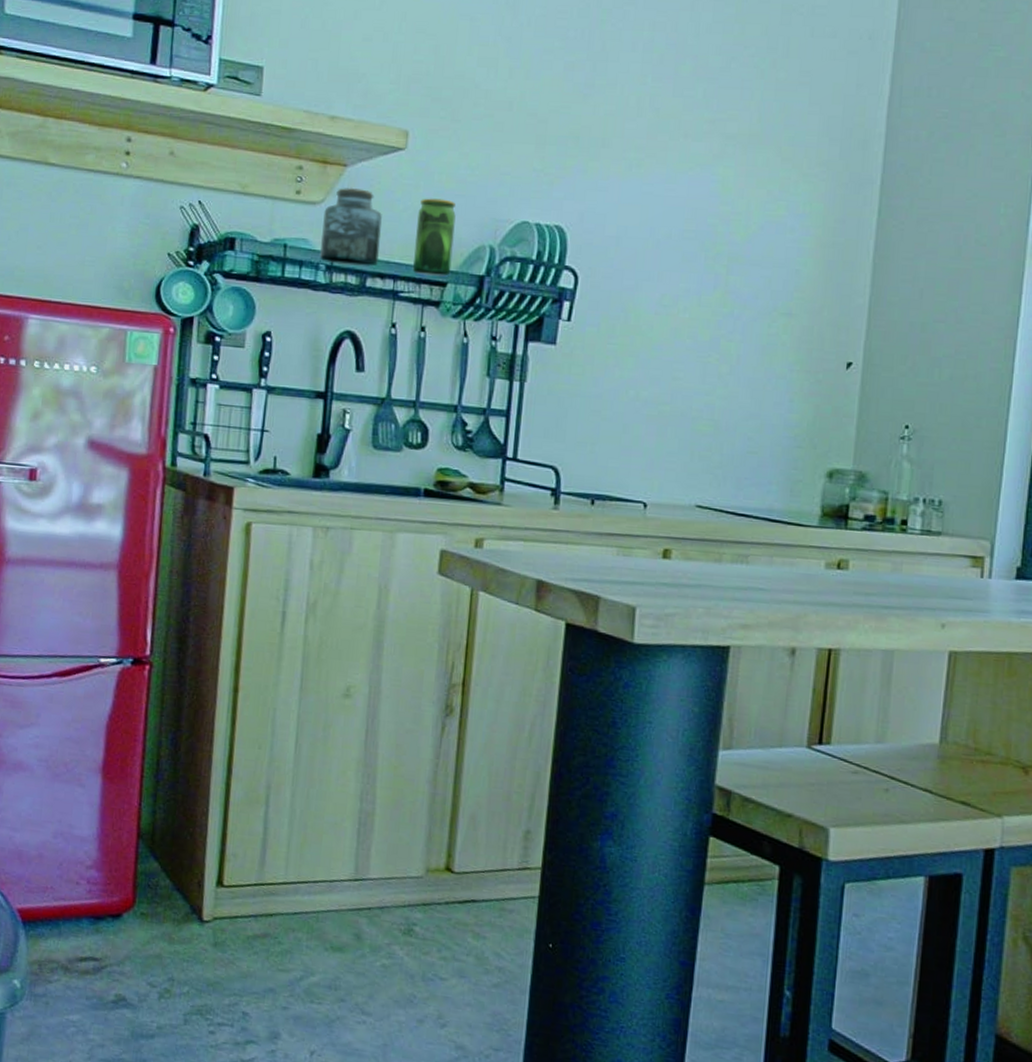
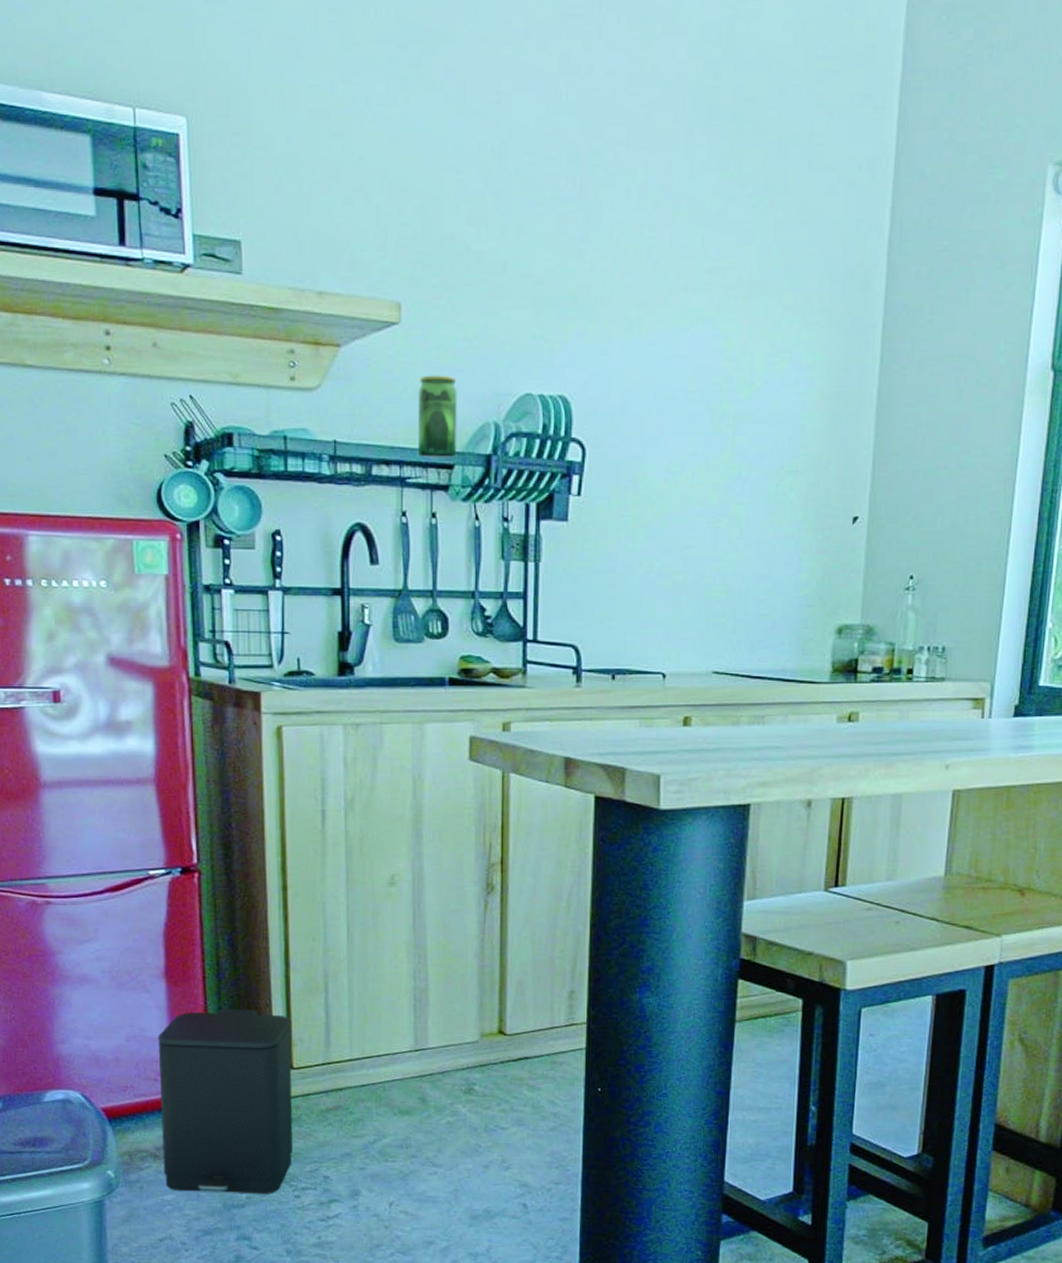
pedal bin: none [72,812,227,1026] -> present [157,1008,294,1194]
jar: present [320,187,383,267] -> none [321,369,383,455]

